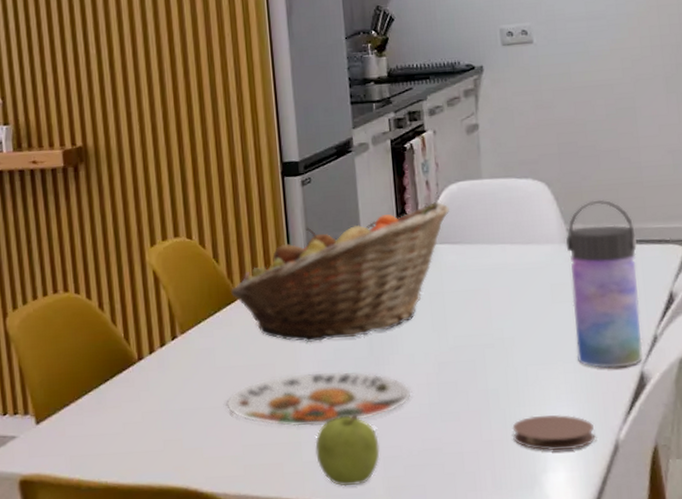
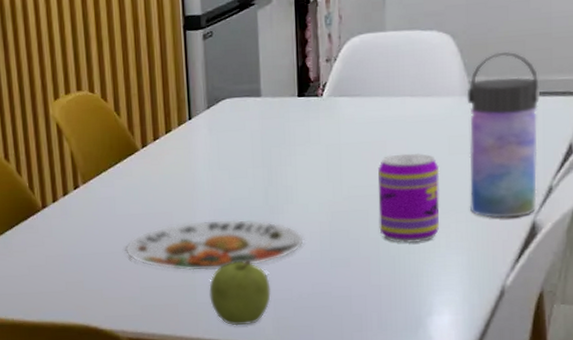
fruit basket: present [231,201,449,343] -> none [131,54,350,193]
beverage can: none [483,301,548,396] -> present [378,153,440,244]
coaster: present [512,415,595,451] -> none [401,262,481,295]

